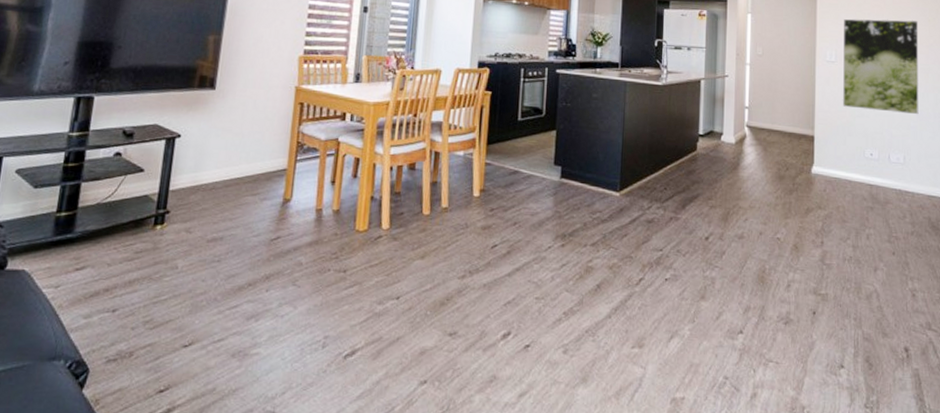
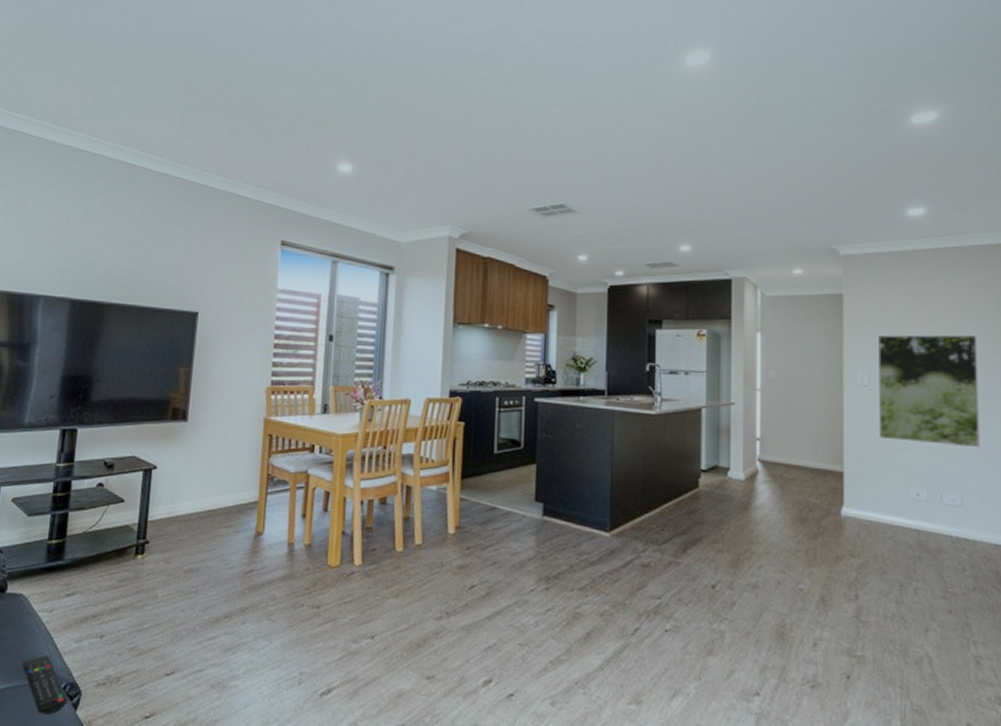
remote control: none [21,333,73,396] -> present [21,654,68,715]

